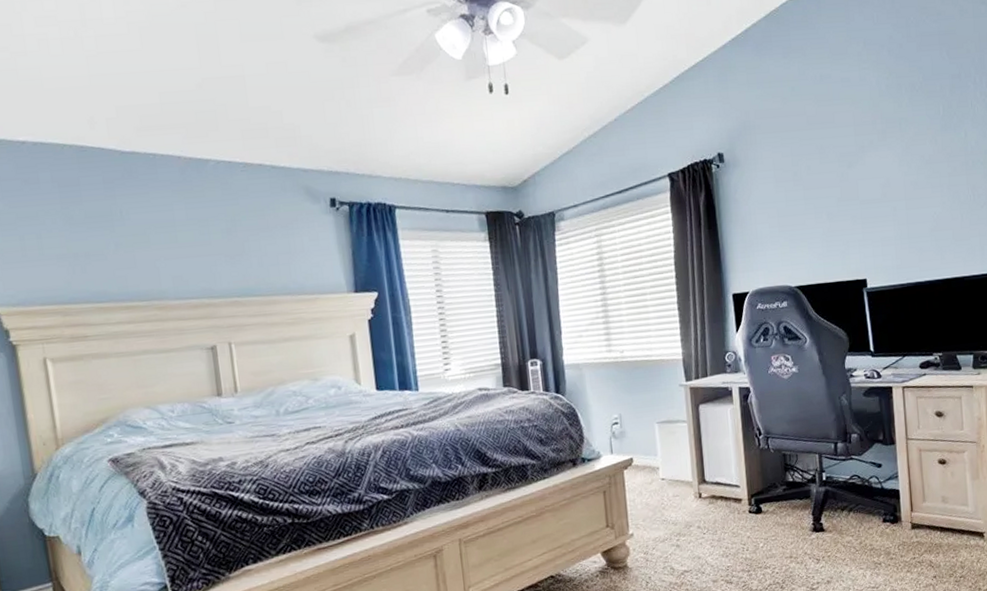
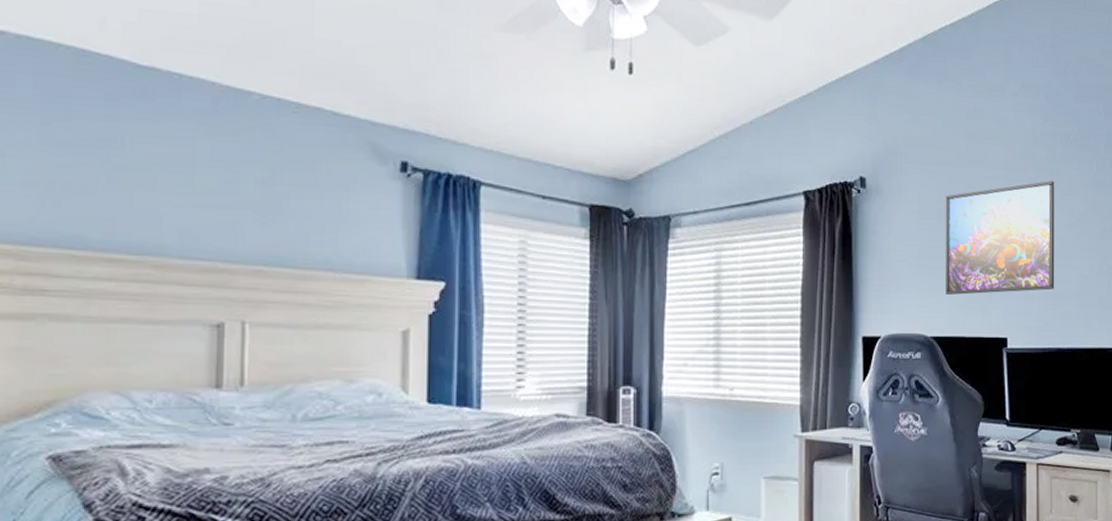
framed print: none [798,129,909,248] -> present [945,180,1055,296]

